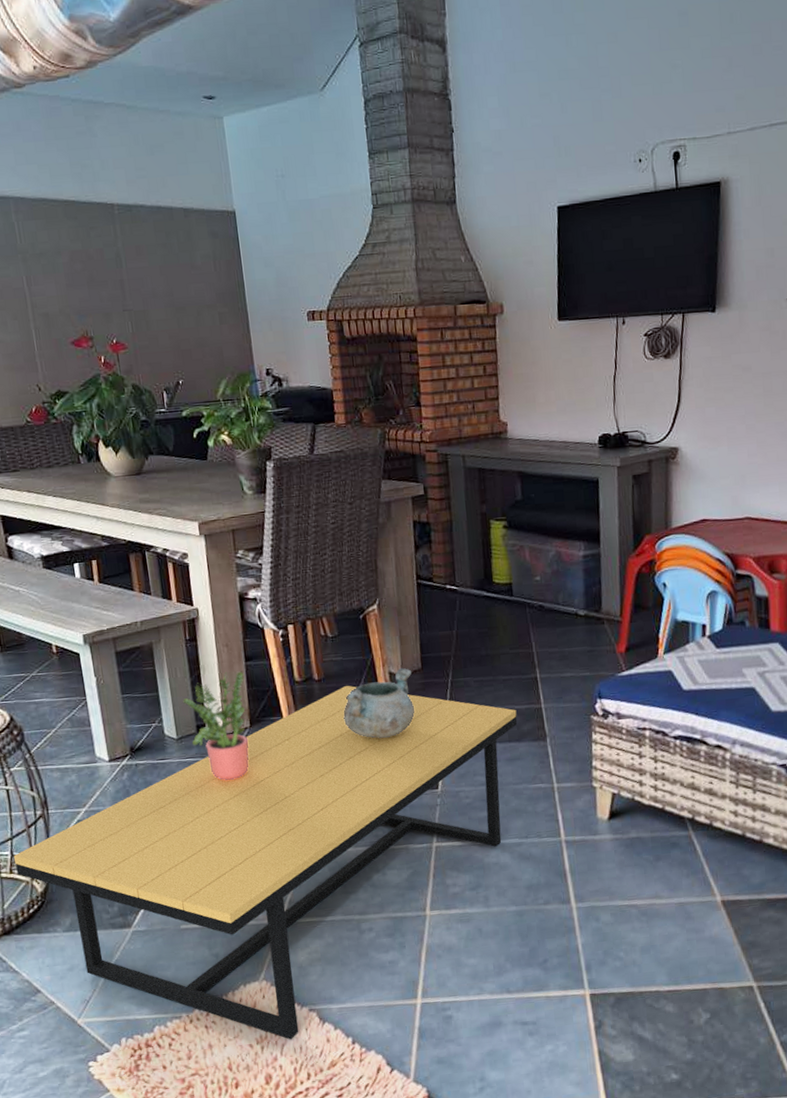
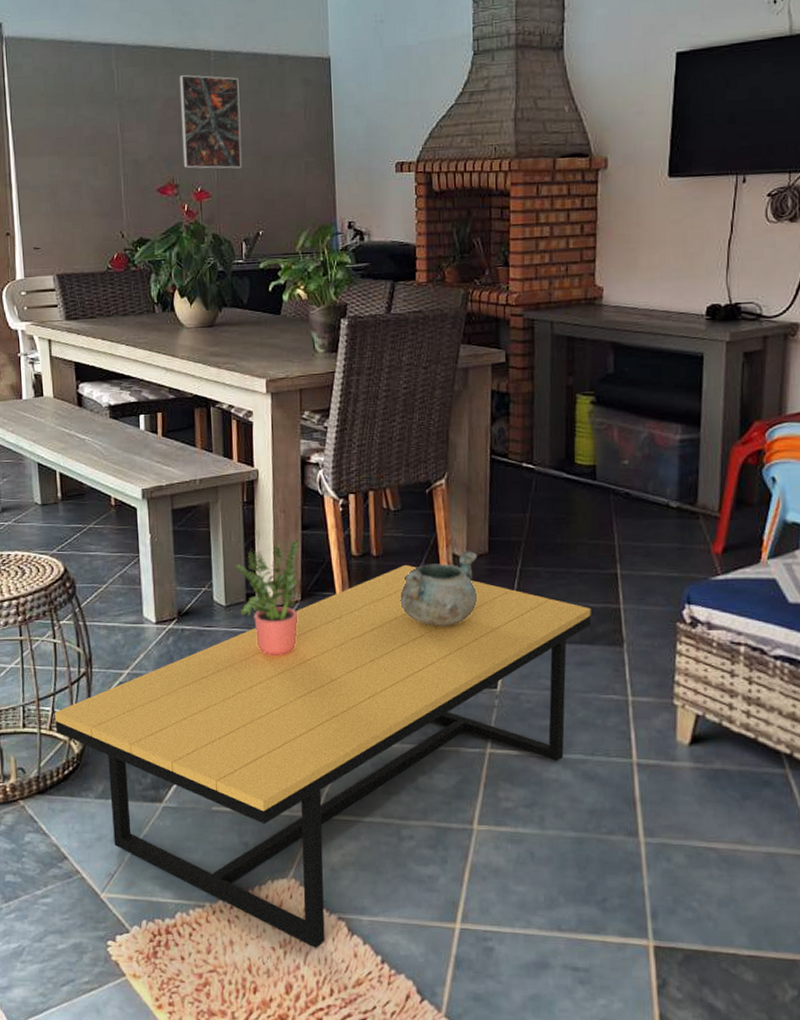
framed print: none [83,228,156,321] -> present [179,75,242,169]

